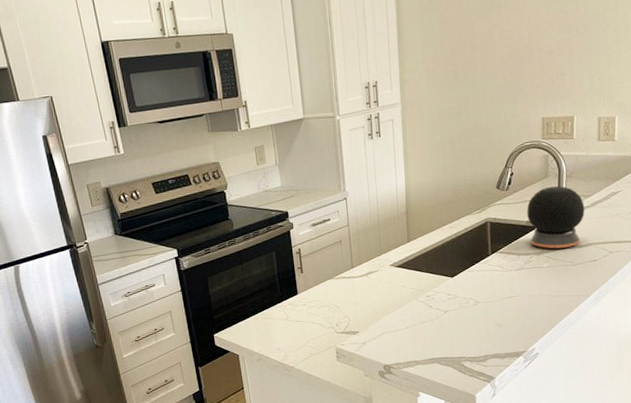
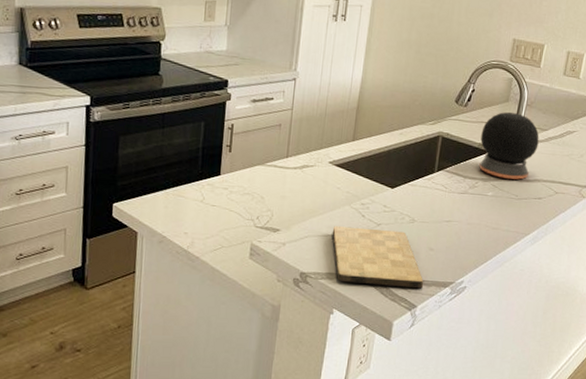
cutting board: none [405,314,498,368] -> present [332,226,424,289]

